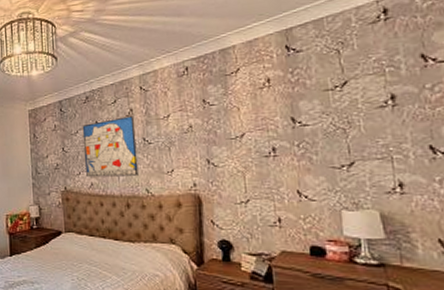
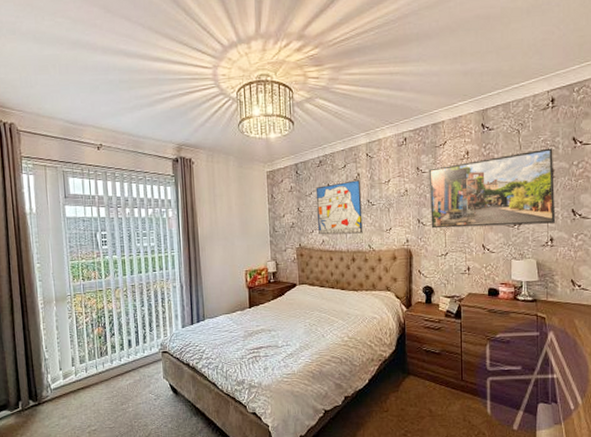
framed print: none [218,69,405,171] -> present [428,148,556,229]

